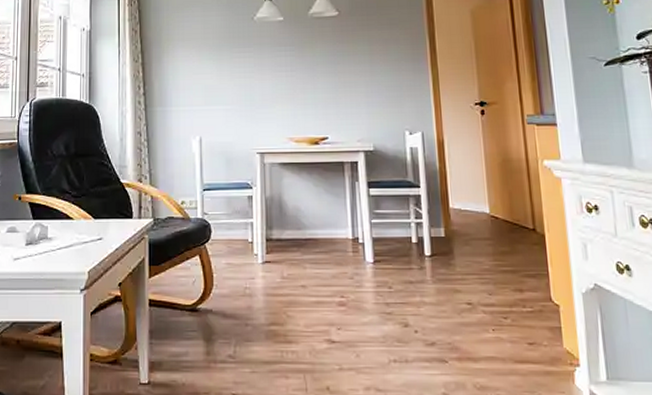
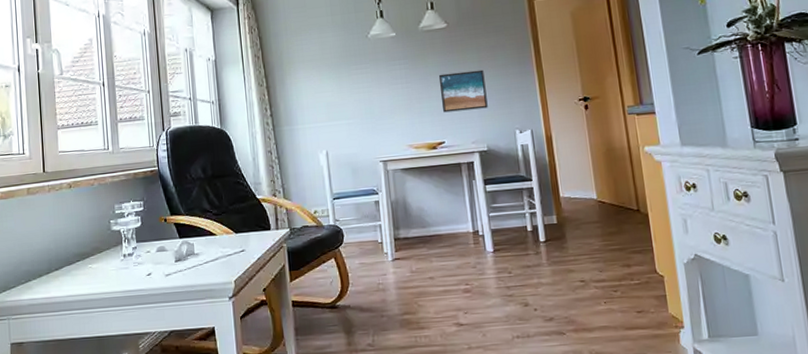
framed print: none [326,63,377,106] -> present [438,69,488,113]

